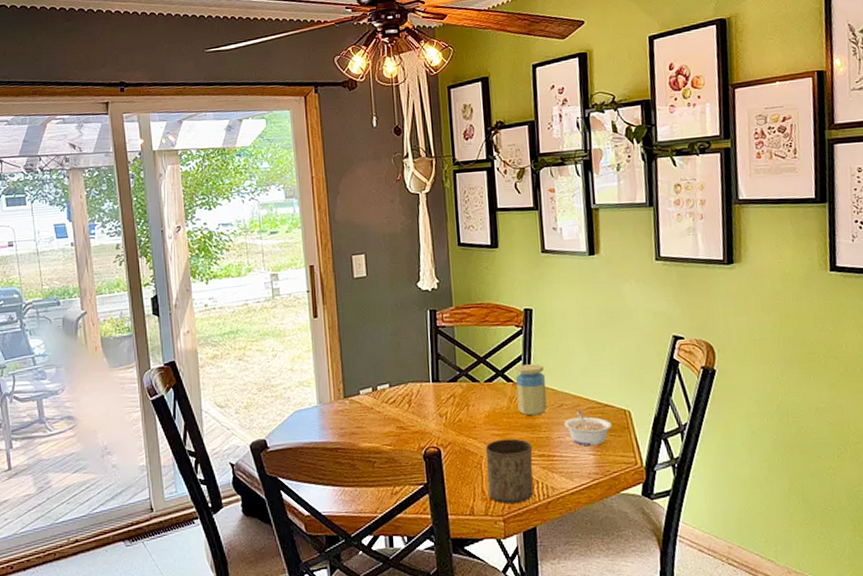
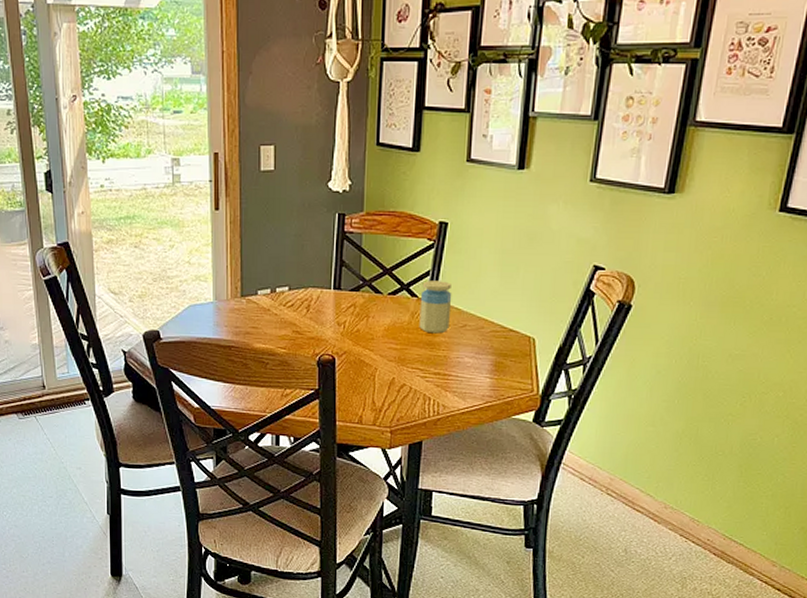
cup: present [485,438,534,504] -> none [379,353,429,418]
legume: present [564,411,612,446] -> none [464,334,514,370]

